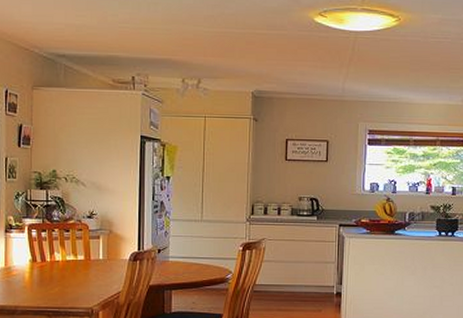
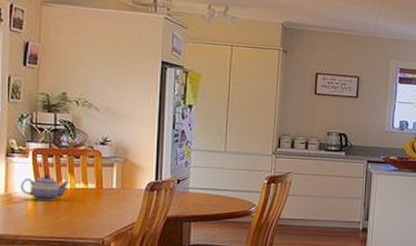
teapot: none [18,248,61,273] -> present [20,174,70,201]

